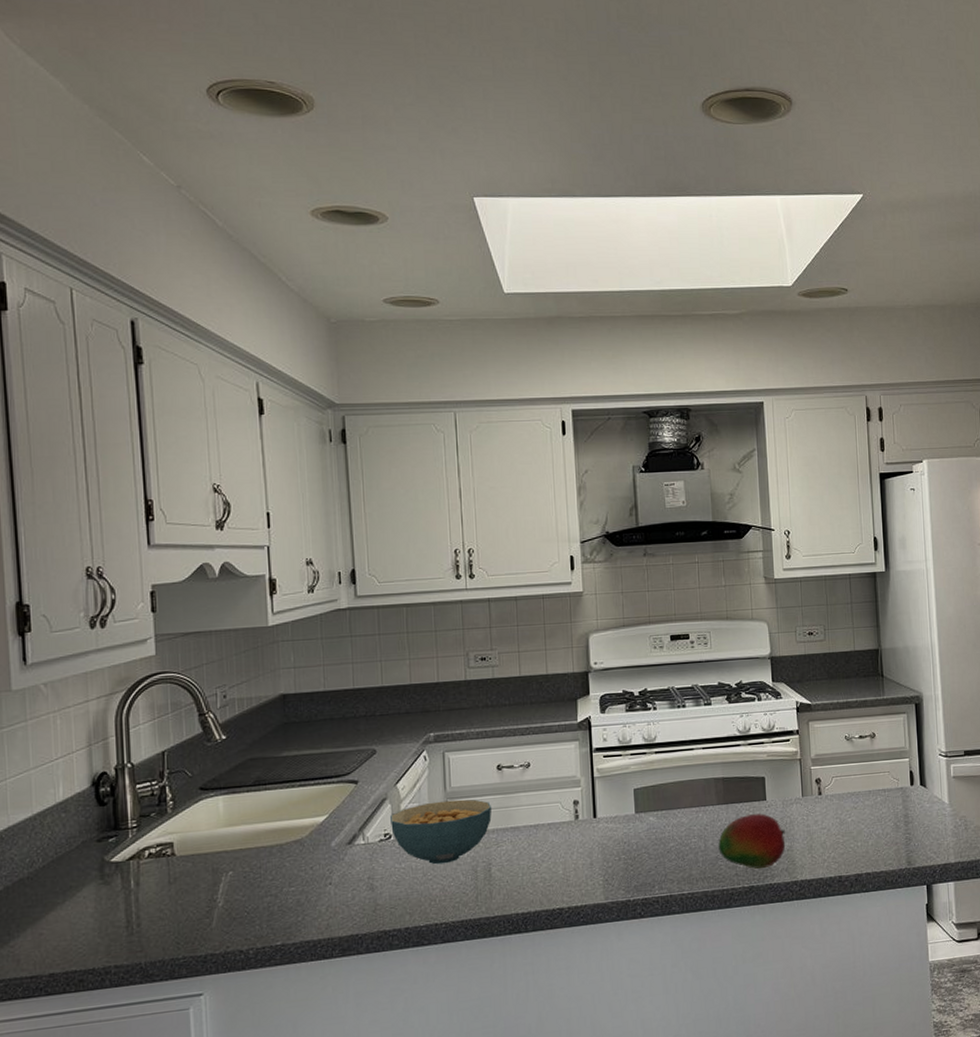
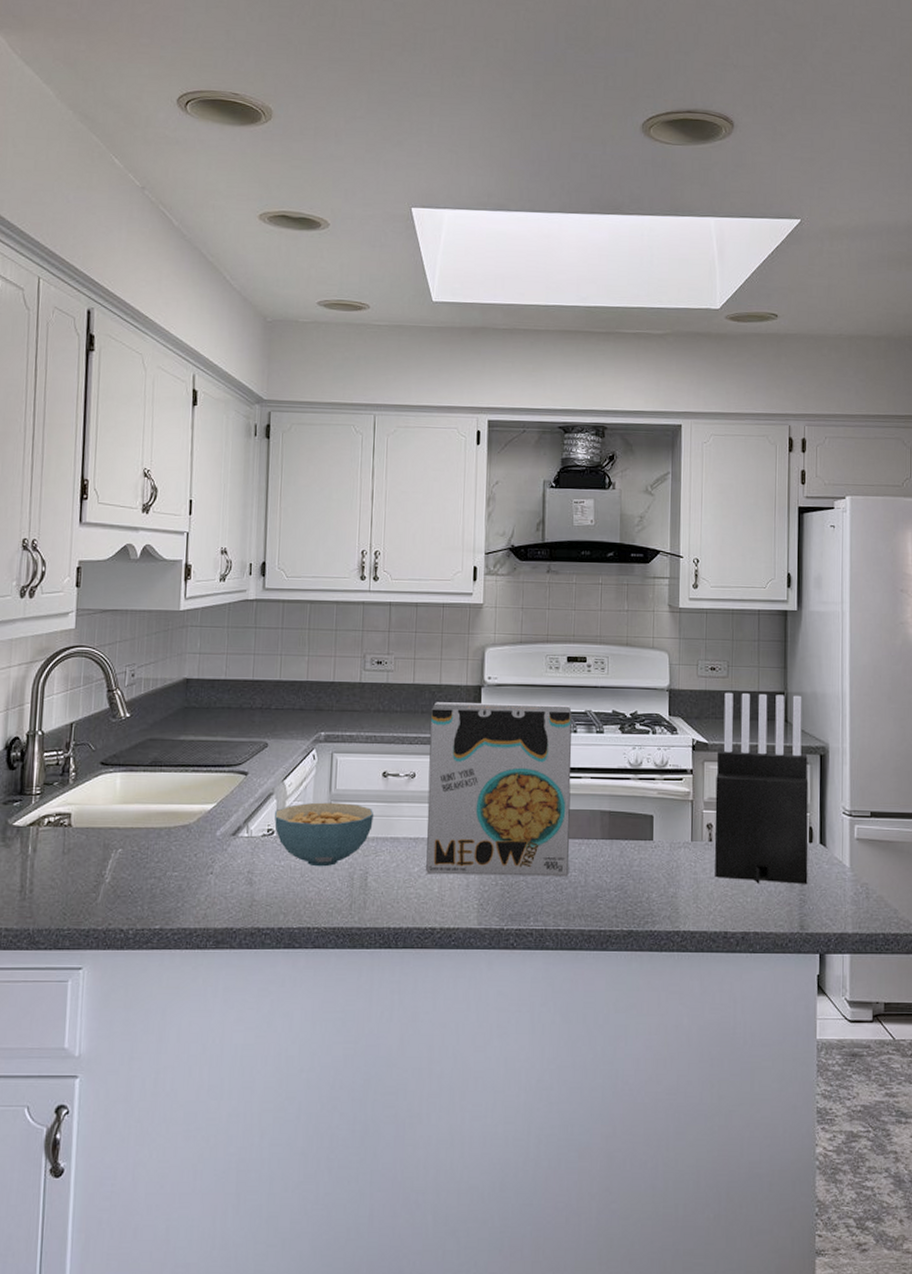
cereal box: none [539,681,689,858] -> present [426,702,572,877]
fruit: present [718,813,786,869] -> none [599,854,670,912]
knife block: none [820,651,912,829] -> present [714,692,808,884]

